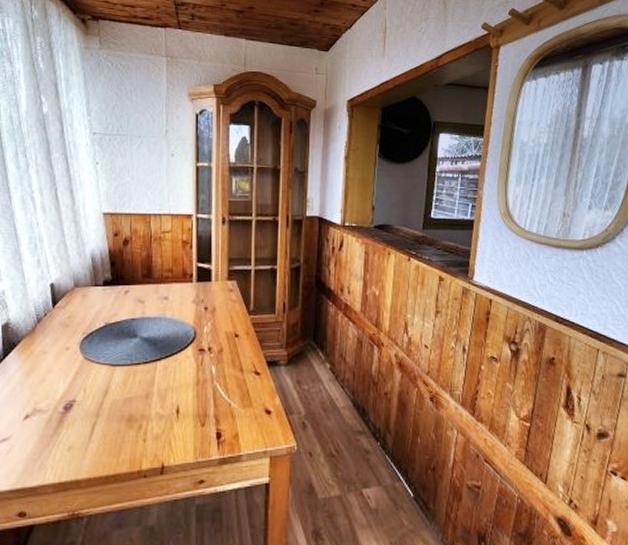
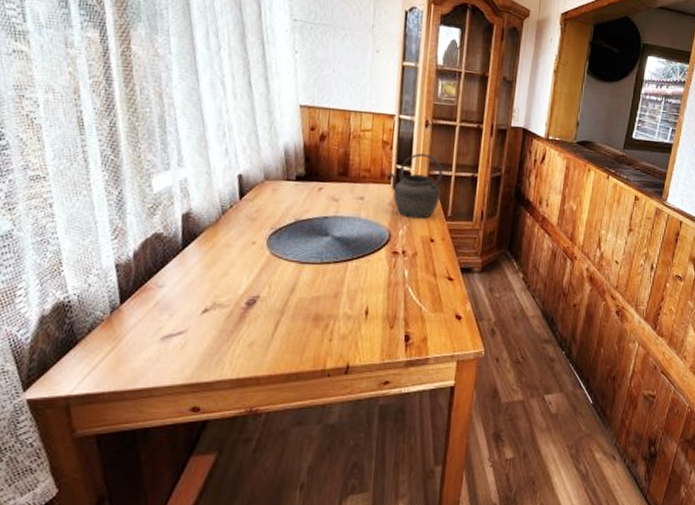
kettle: none [189,249,242,314] -> present [387,153,443,219]

